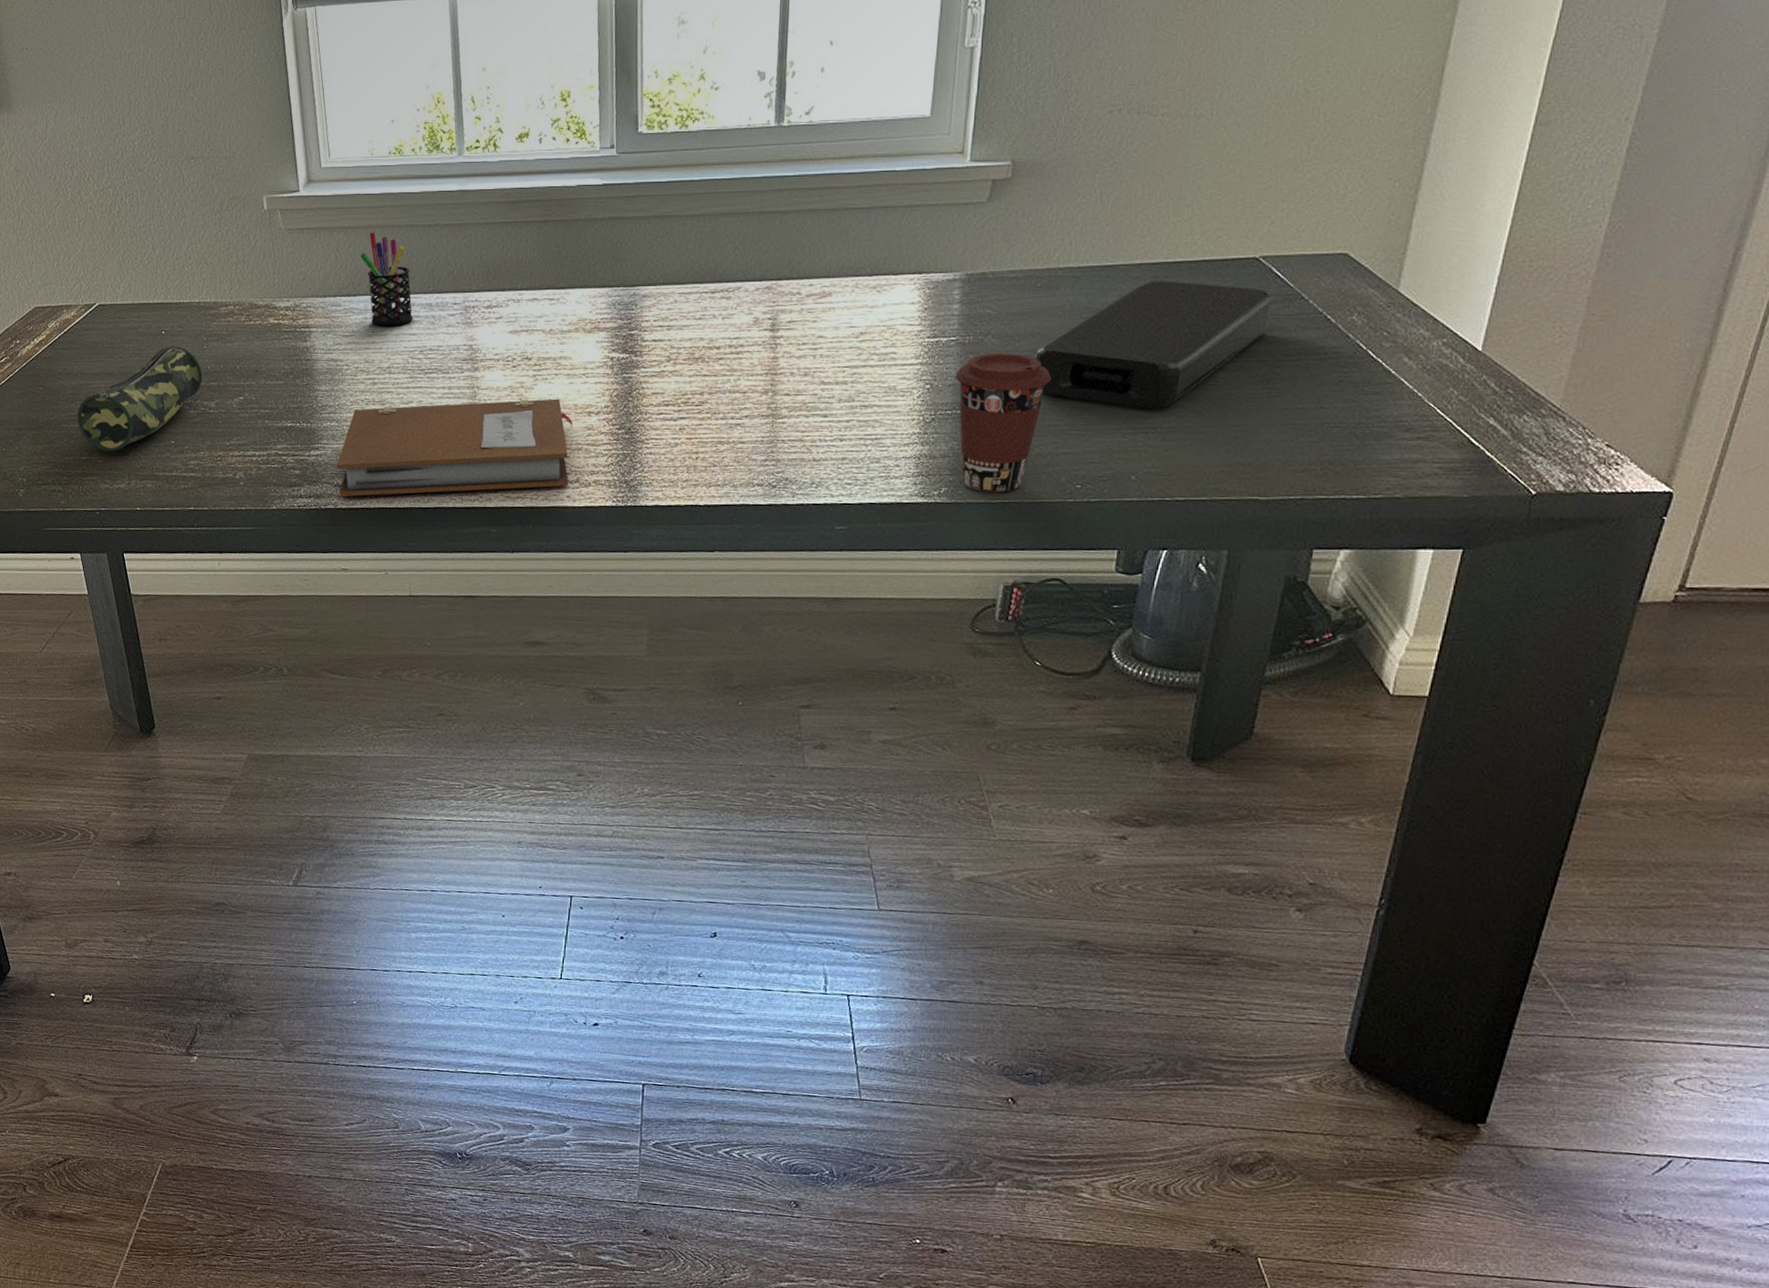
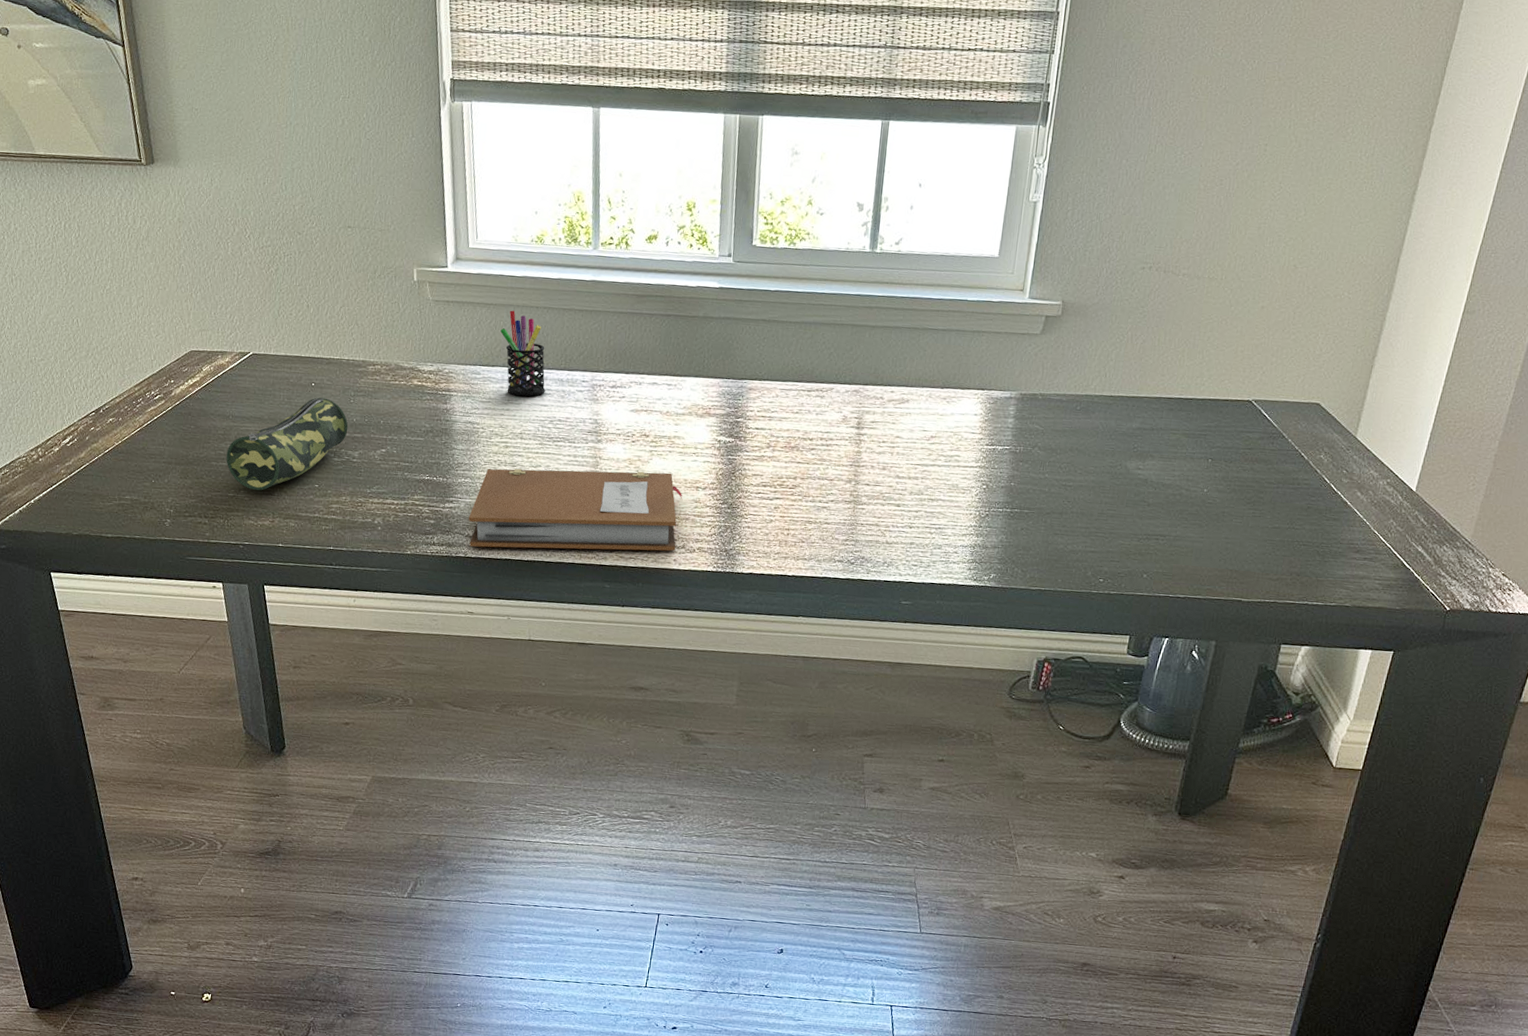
coffee cup: present [955,353,1052,492] -> none [1007,462,1085,581]
power bank: present [1035,281,1273,409] -> none [1072,412,1261,520]

